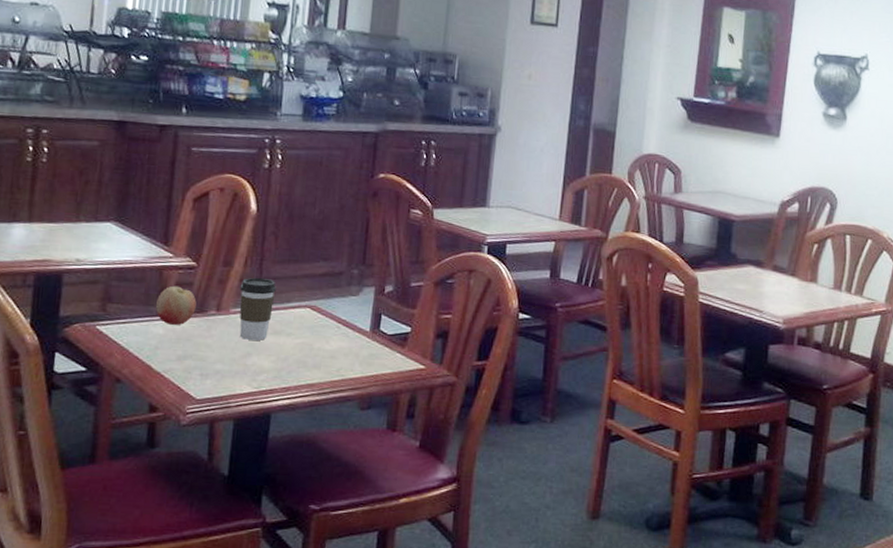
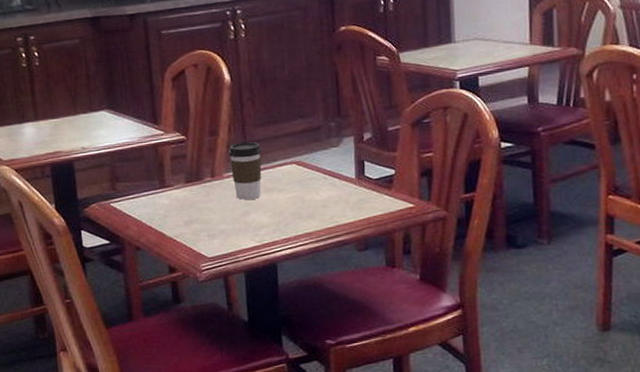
fruit: present [156,285,197,325] -> none [157,159,193,195]

